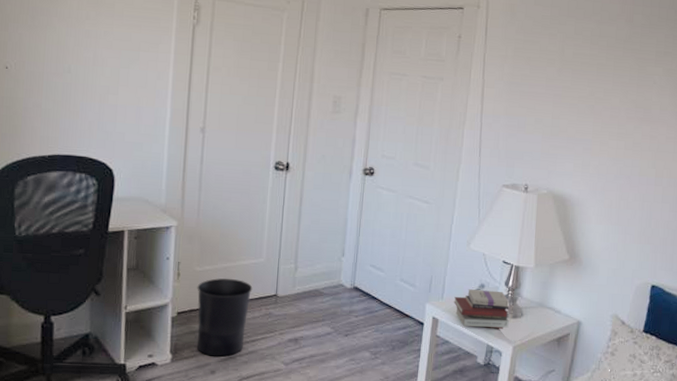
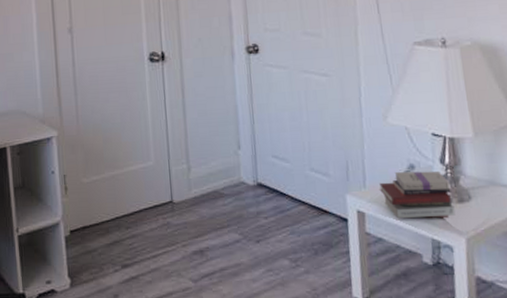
waste bin: present [196,278,253,357] -> none [86,188,145,279]

